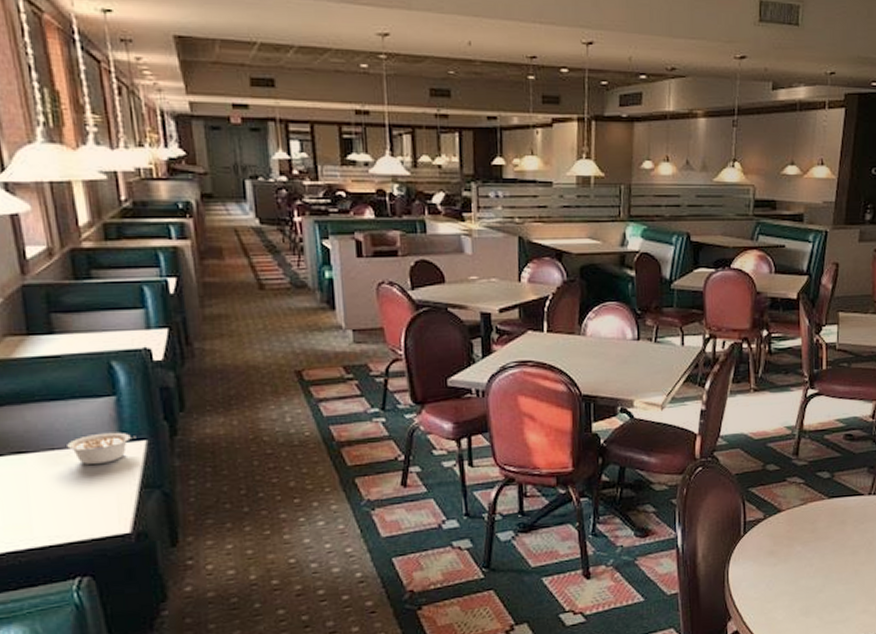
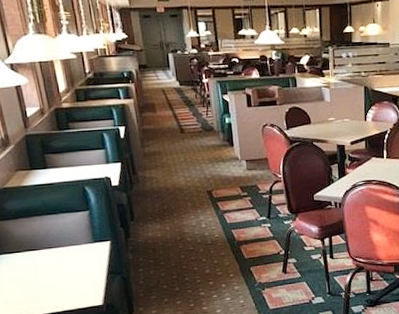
legume: present [67,432,136,465] -> none [59,235,103,259]

